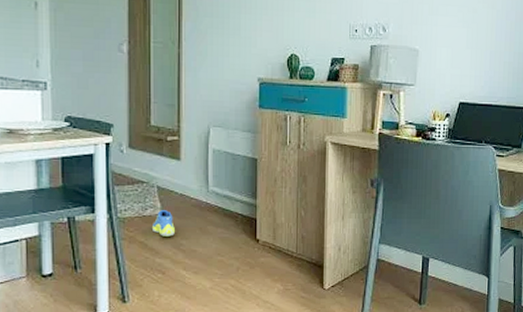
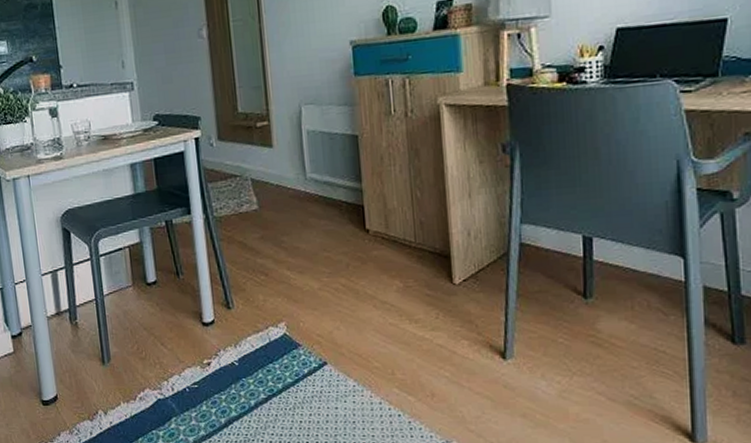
sneaker: present [151,210,175,237] -> none [249,204,274,234]

